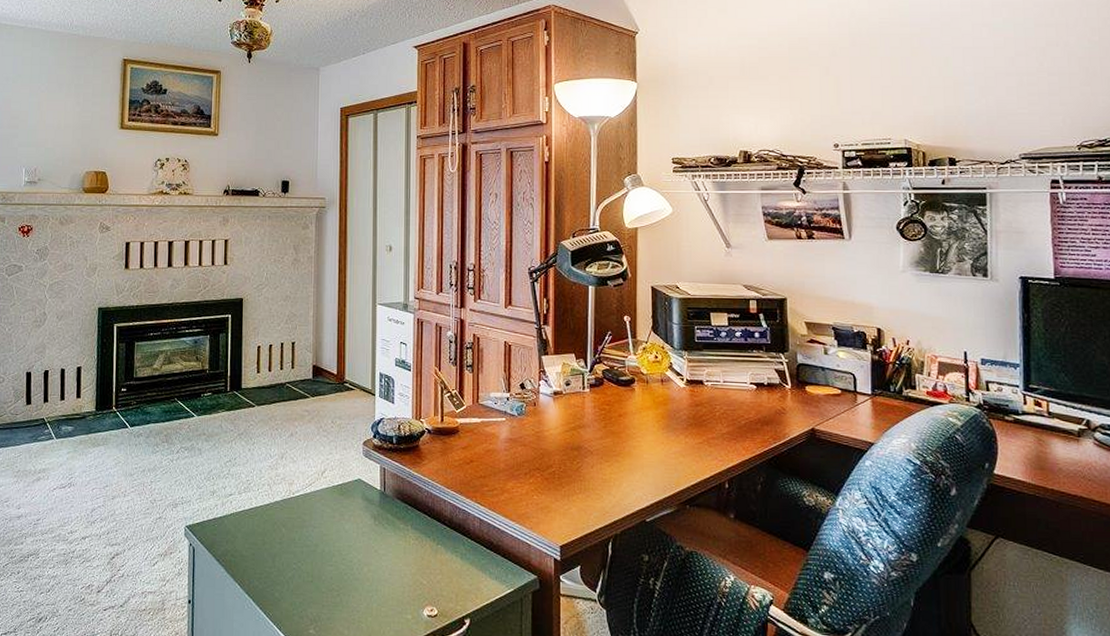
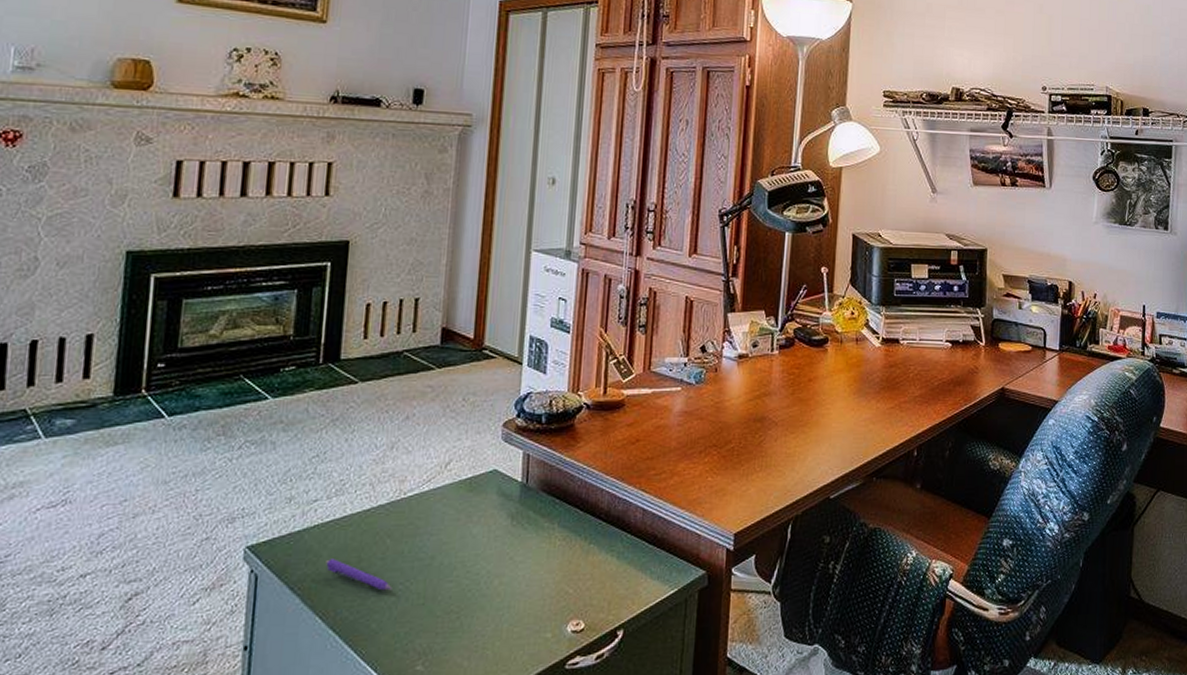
pen: none [240,540,289,568] -> present [326,559,392,591]

